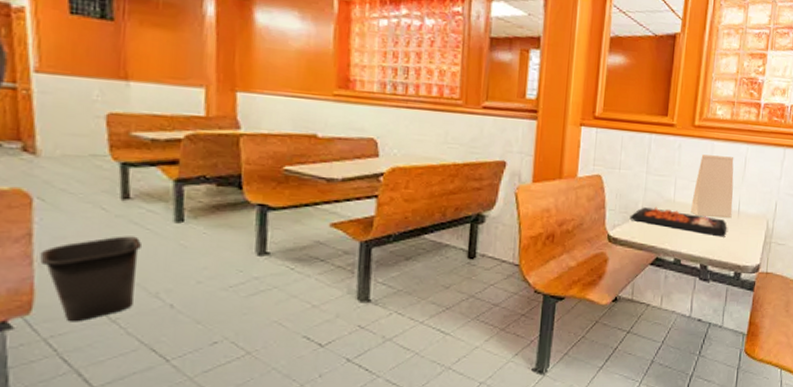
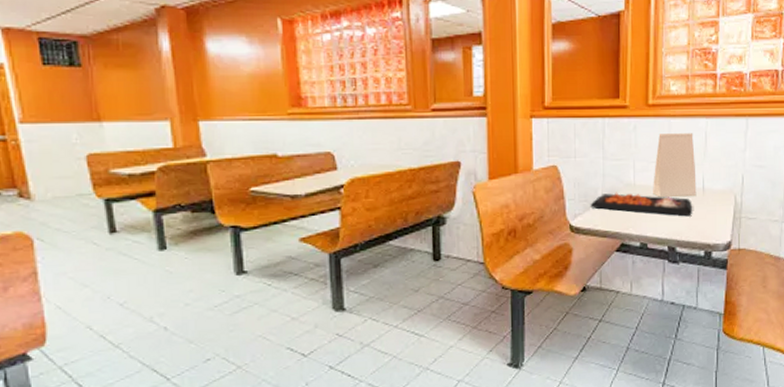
waste bin: present [40,236,143,322] -> none [46,266,133,350]

